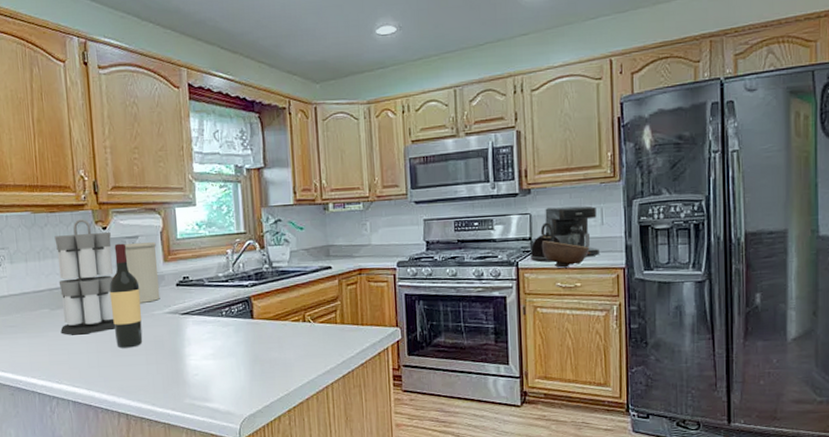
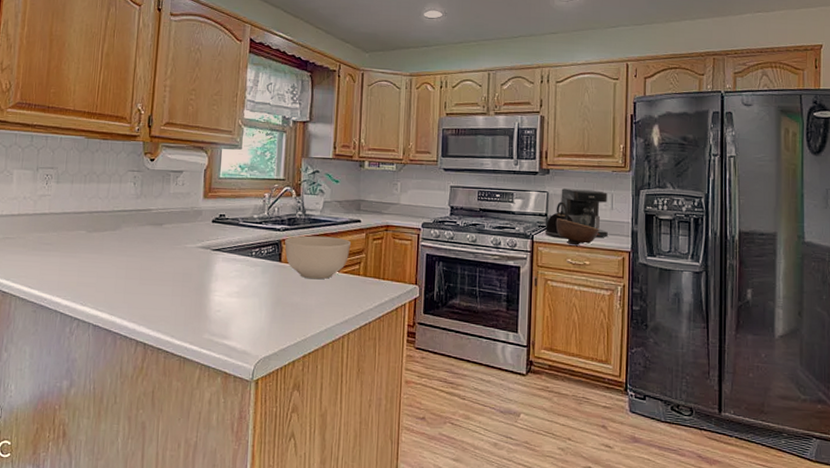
spice rack: present [54,219,115,336] -> none [93,149,157,260]
wine bottle: present [109,243,143,348] -> none [145,176,177,278]
canister: present [124,242,160,303] -> none [167,177,199,235]
bowl: none [253,287,325,333] -> present [284,235,352,280]

